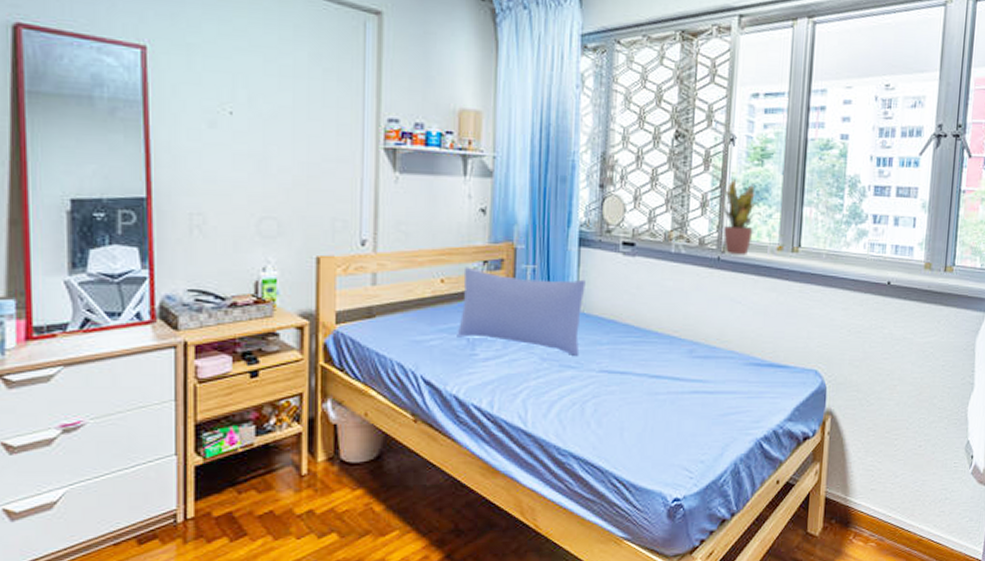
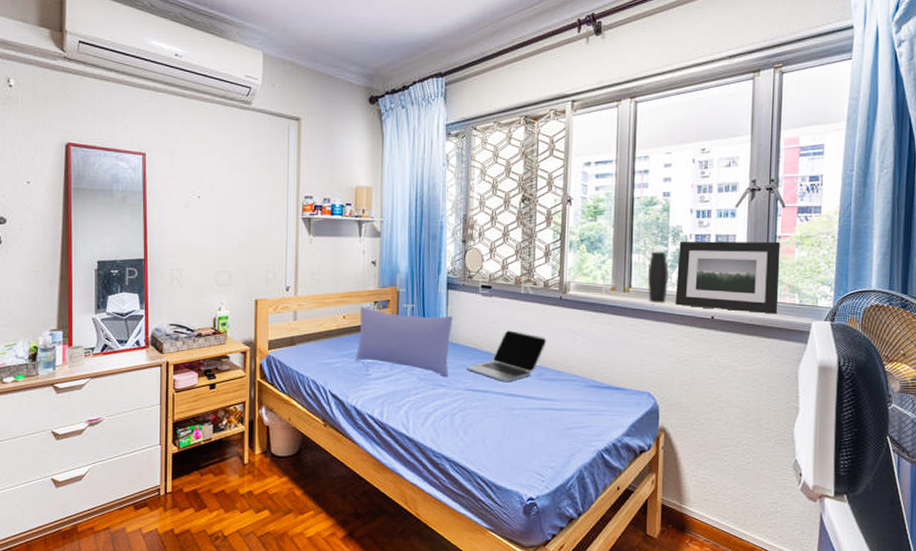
mug: none [20,319,67,351] -> present [65,345,93,367]
laptop: none [601,298,701,360] -> present [466,330,547,382]
potted plant: present [721,180,761,255] -> none [561,233,596,295]
vase: none [819,205,843,267] -> present [647,252,669,304]
picture frame: none [848,193,965,279] -> present [675,241,781,314]

